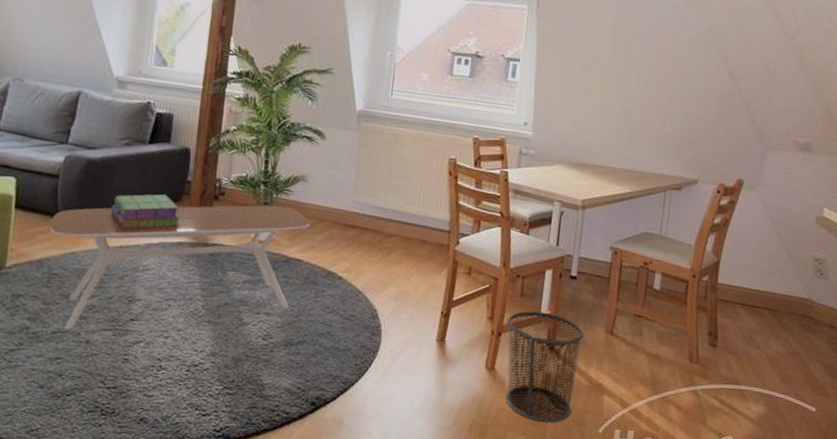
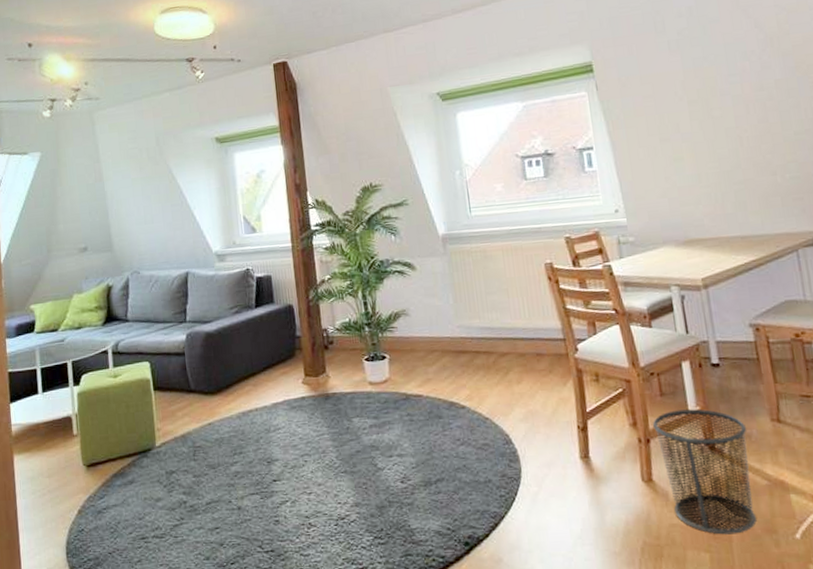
coffee table: present [50,205,311,330] -> none [185,344,422,500]
stack of books: present [111,194,180,230] -> none [234,352,299,393]

